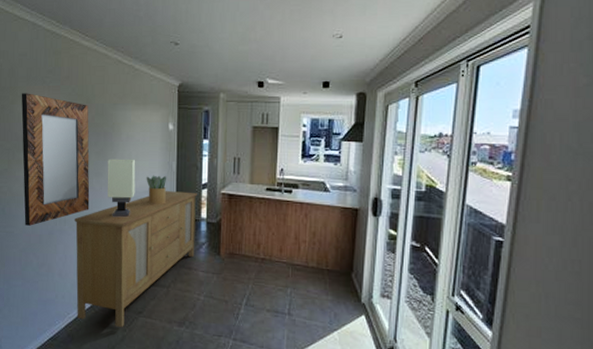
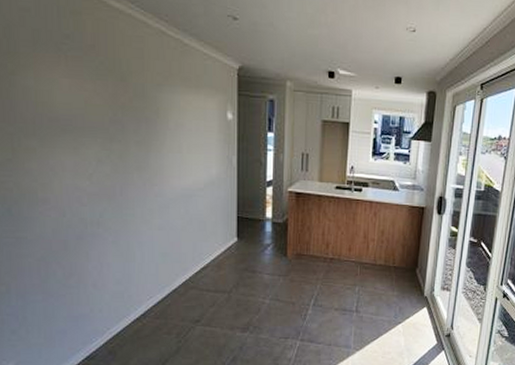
home mirror: present [21,93,90,226] -> none [25,61,130,230]
sideboard: present [74,191,197,328] -> none [110,188,261,339]
table lamp: present [107,158,136,218] -> none [151,150,188,218]
potted plant: present [146,175,167,205] -> none [201,170,226,203]

